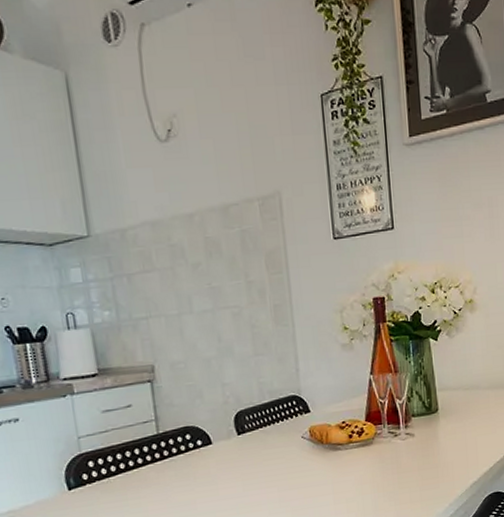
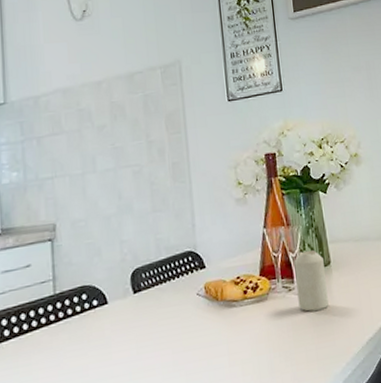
candle: none [401,397,434,456] -> present [294,250,329,312]

